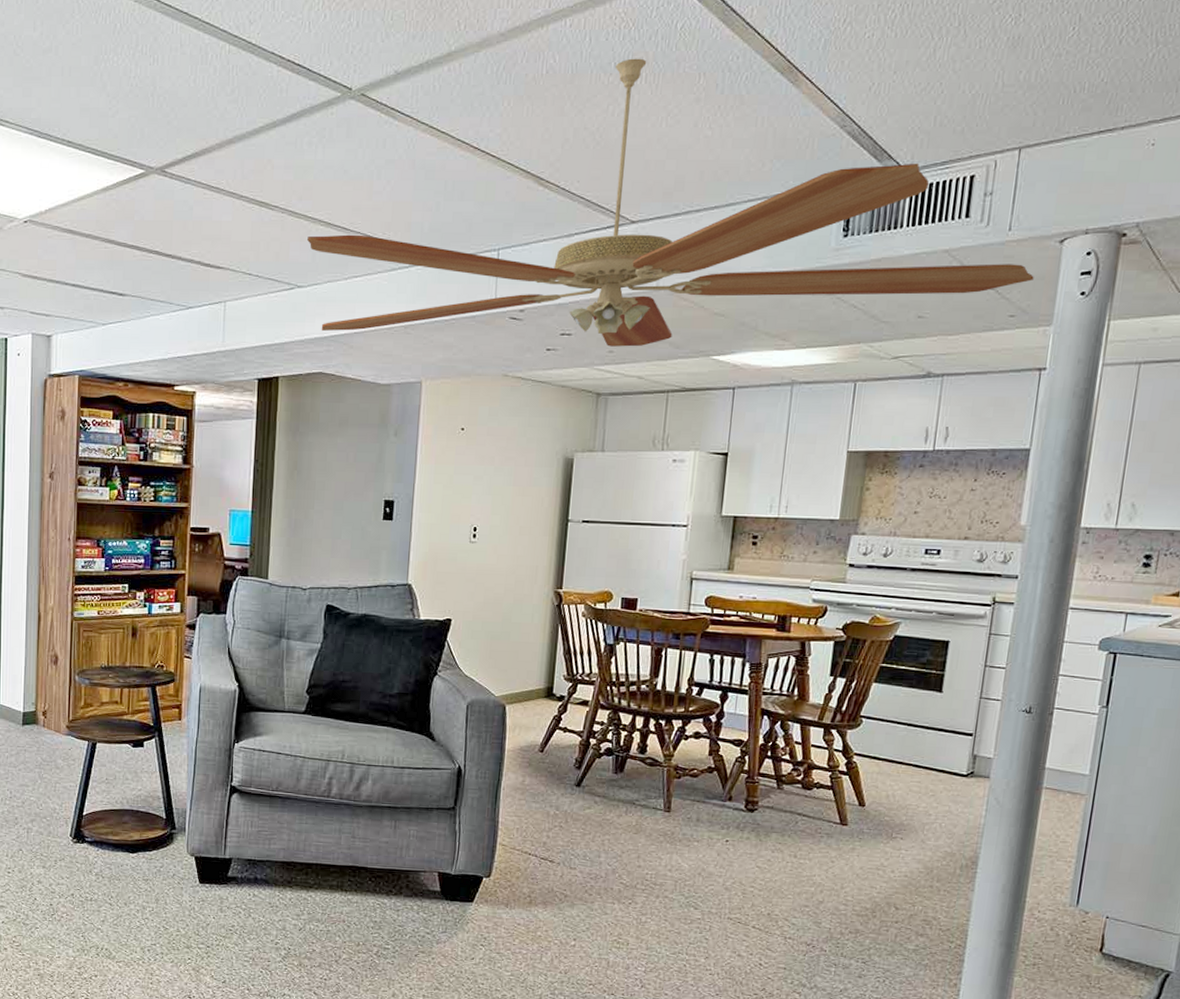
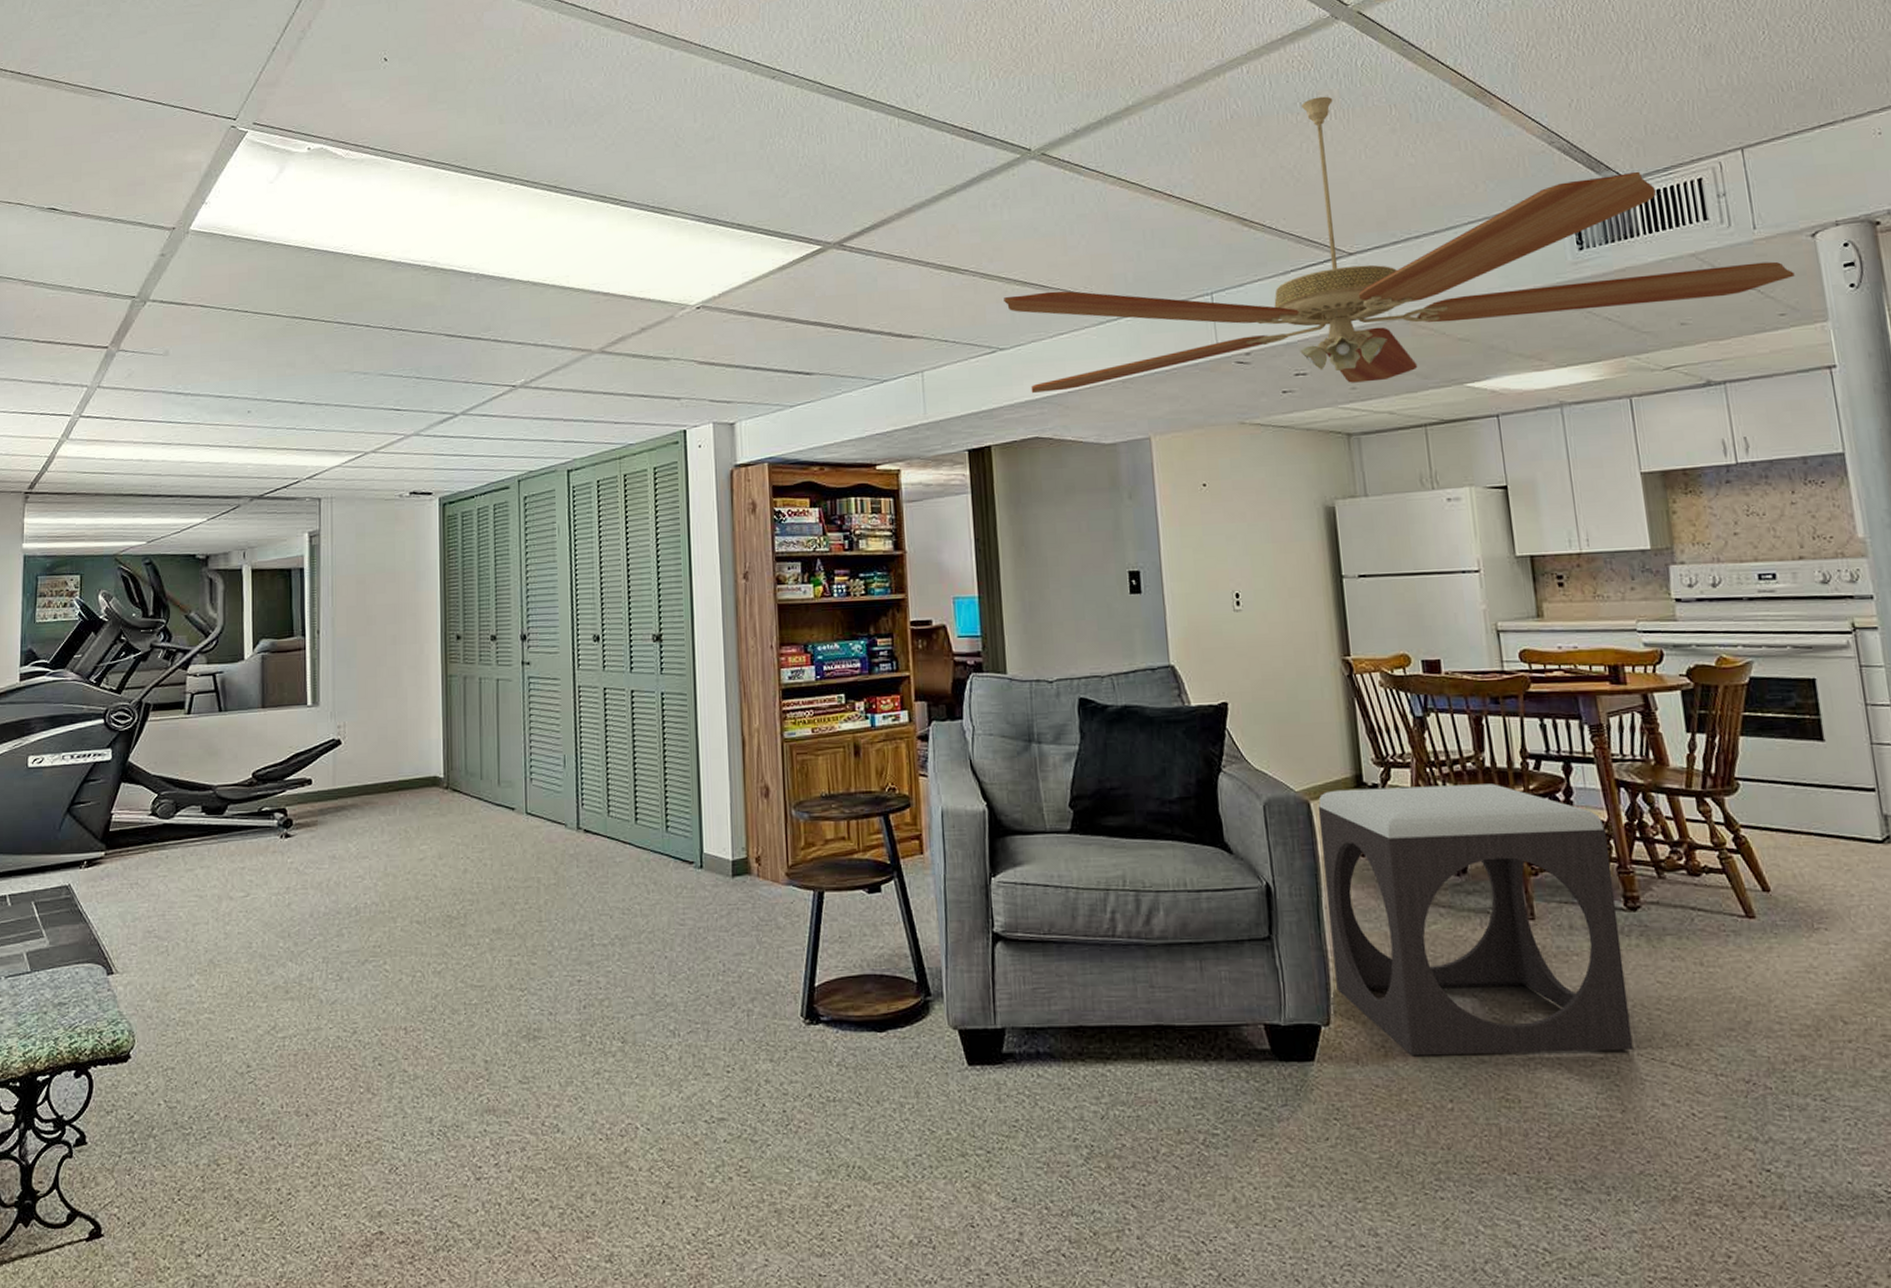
footstool: none [501,697,745,915] -> present [1317,783,1634,1056]

